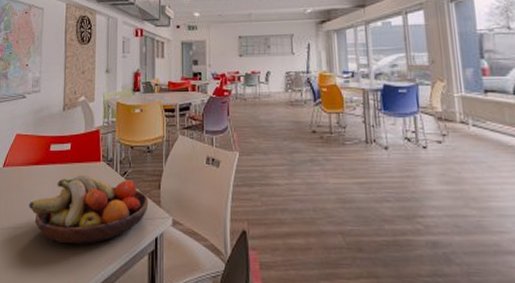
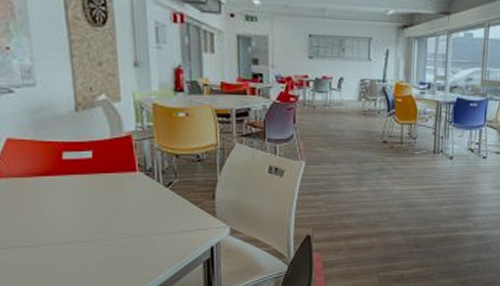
fruit bowl: present [29,175,149,245] -> none [41,187,202,259]

